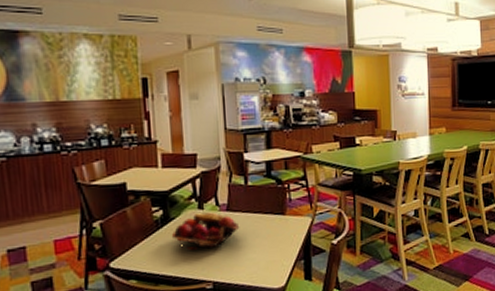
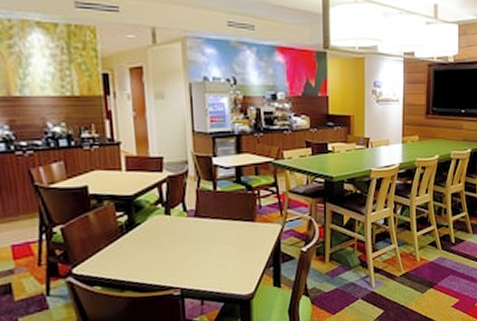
fruit basket: present [171,212,240,250] -> none [137,218,208,256]

